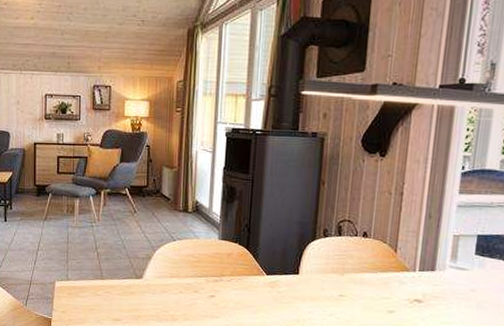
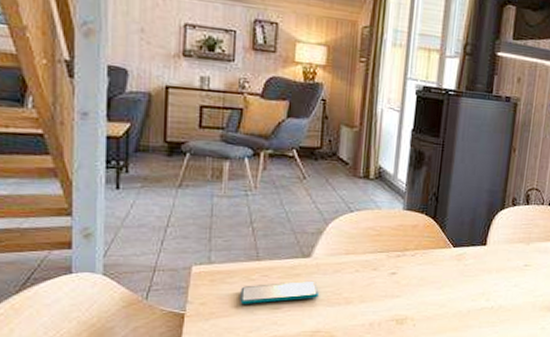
smartphone: none [90,298,150,315] -> present [240,280,319,304]

